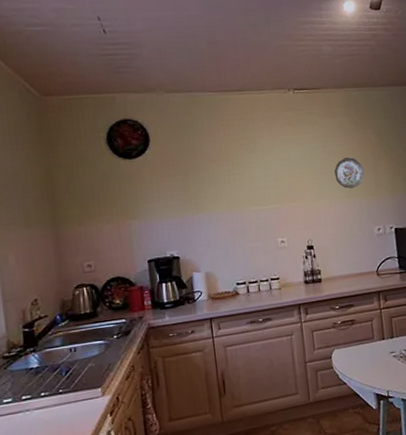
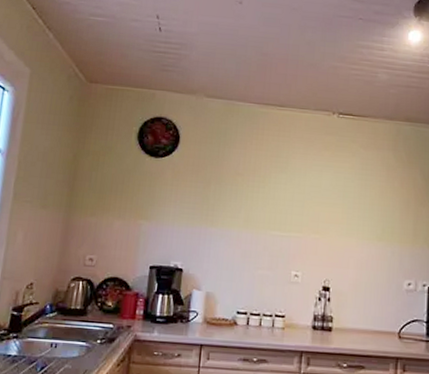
decorative plate: present [334,157,364,189] -> none [368,196,402,231]

